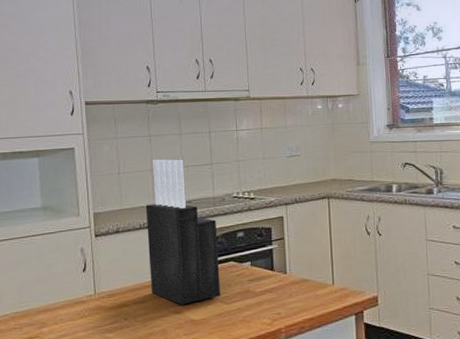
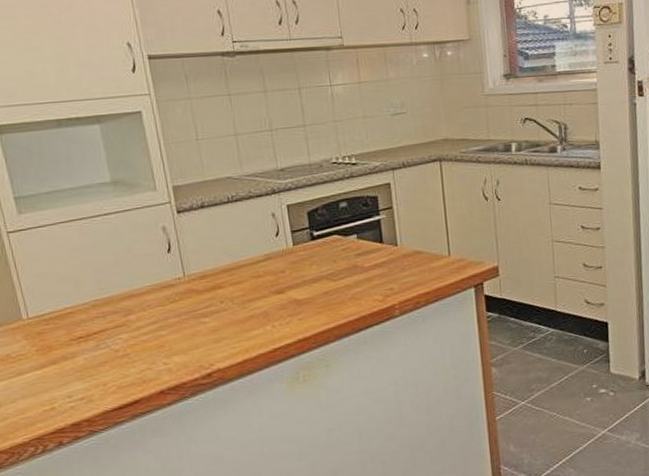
knife block: present [145,159,220,305] -> none [232,121,326,284]

